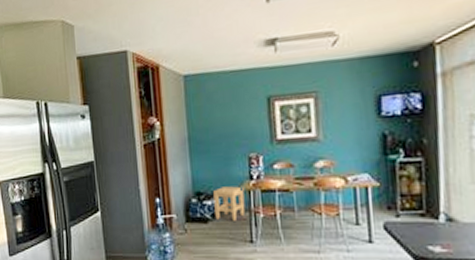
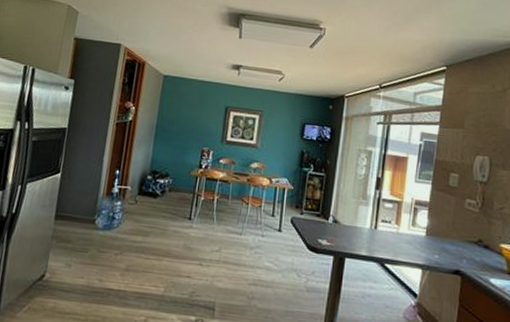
stool: present [213,186,246,221] -> none [164,170,193,200]

